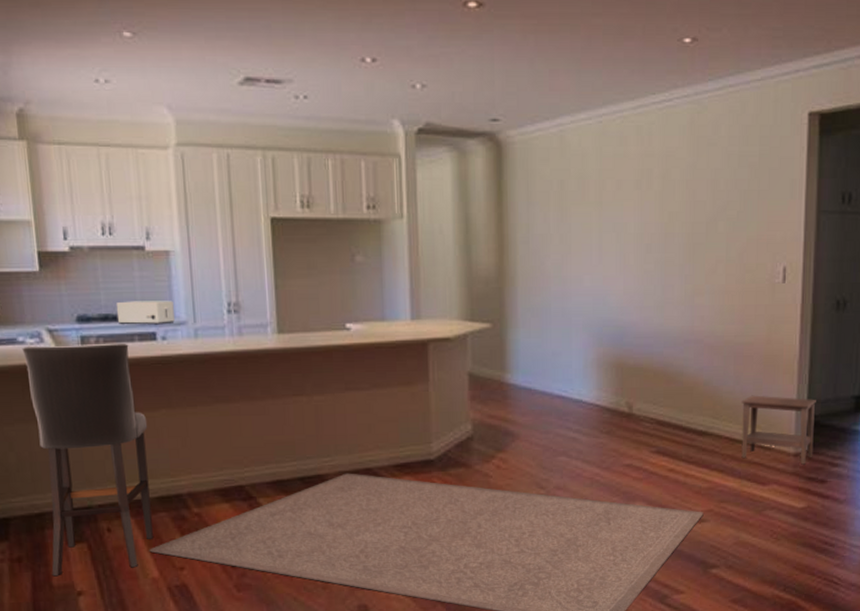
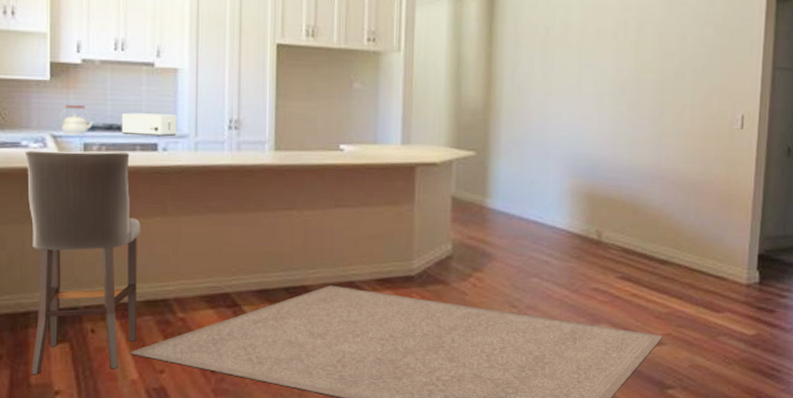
kettle: none [52,295,89,329] -> present [59,104,94,136]
side table: present [741,395,816,465] -> none [699,229,768,295]

